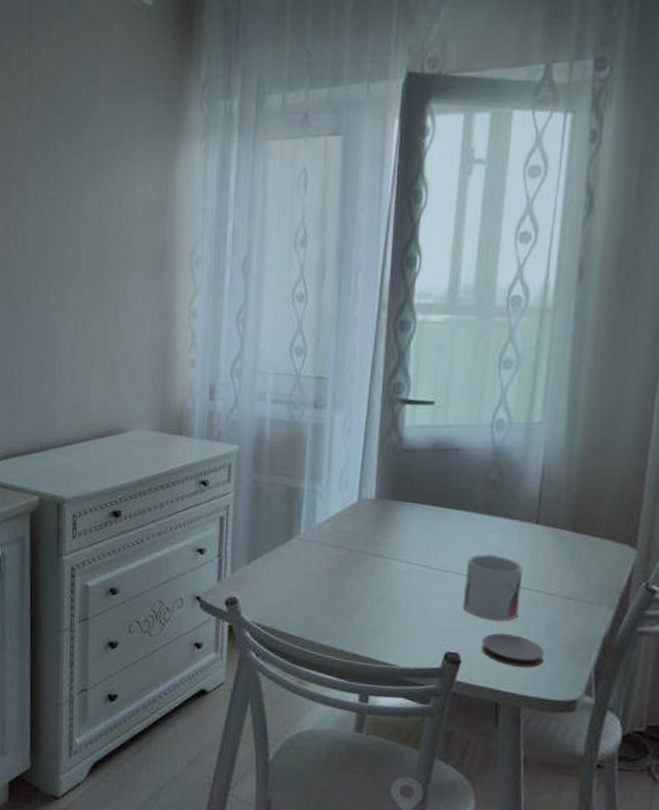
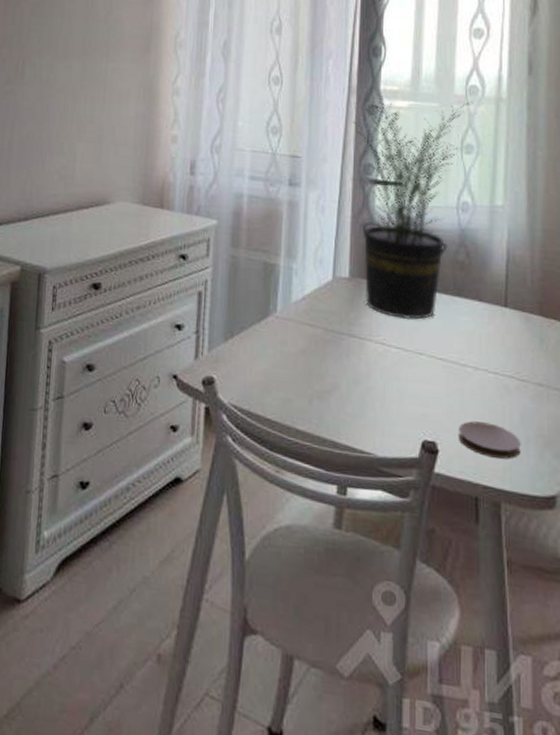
potted plant: none [380,306,516,539] -> present [352,91,474,320]
mug: present [463,554,523,622] -> none [438,336,495,409]

